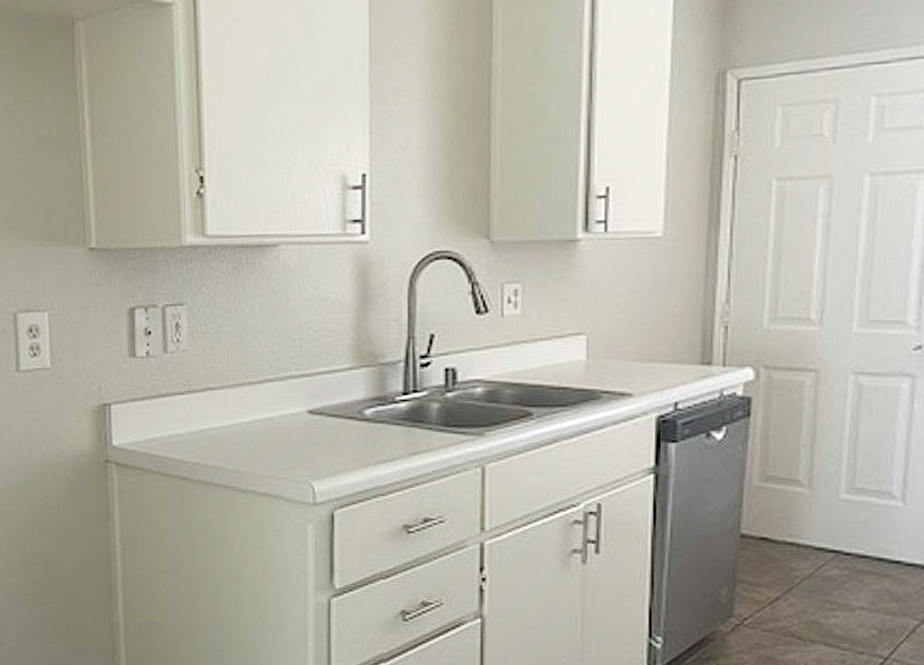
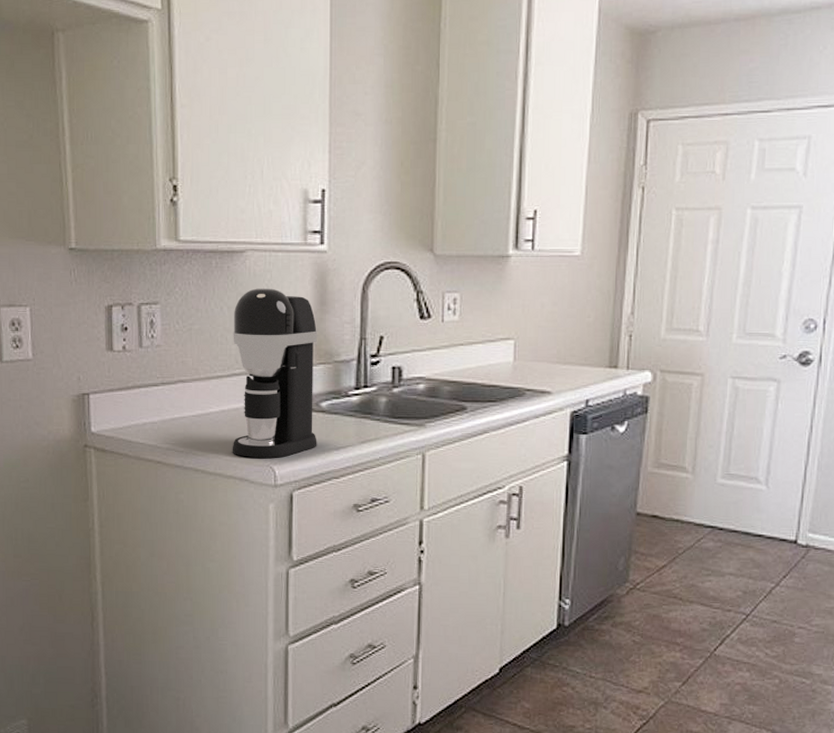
coffee maker: none [265,284,361,473] -> present [232,288,318,458]

